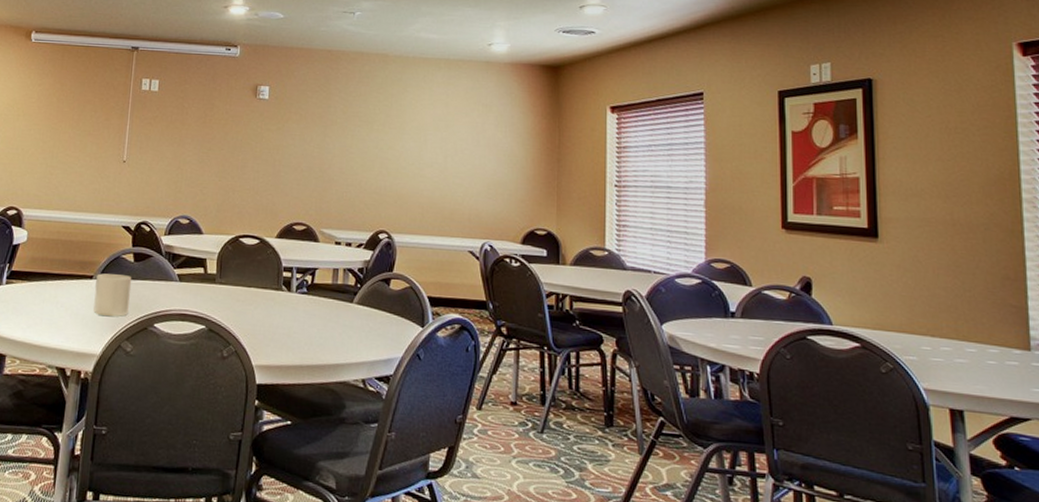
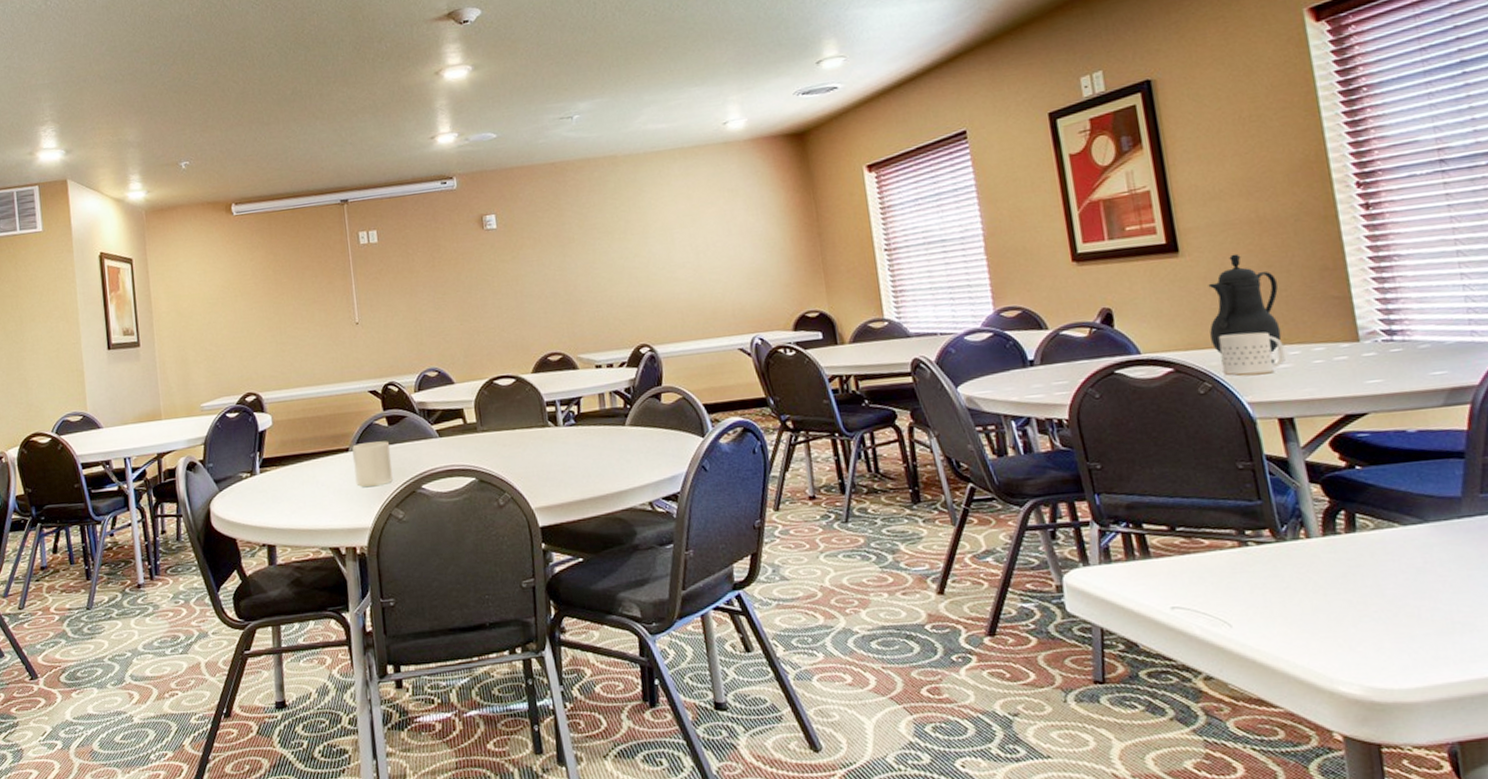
coffeepot: none [897,249,962,357] -> present [1208,253,1282,364]
mug: none [904,321,962,366] -> present [1218,331,1285,376]

